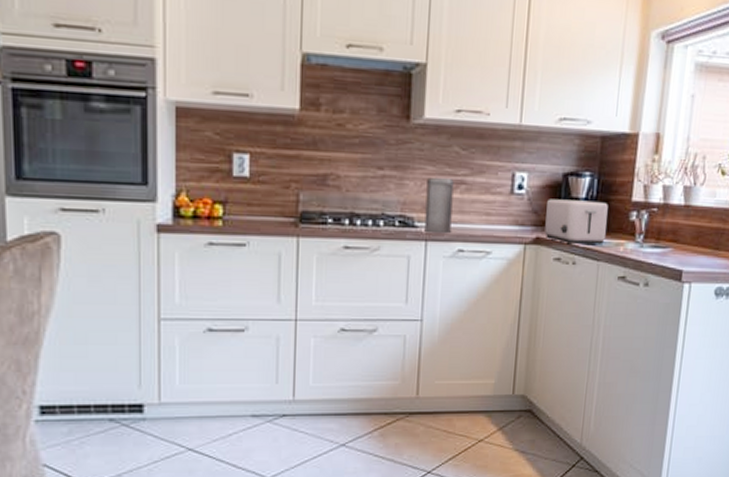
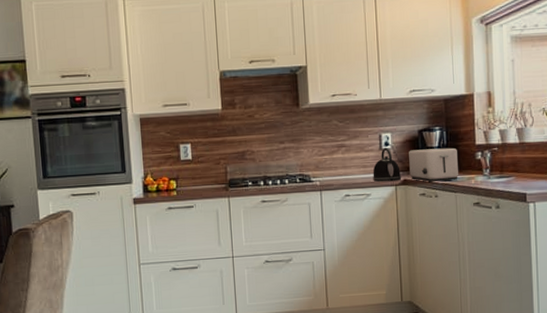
canister: present [424,178,454,234] -> none [315,144,339,185]
kettle: none [497,191,534,239] -> present [373,147,402,183]

